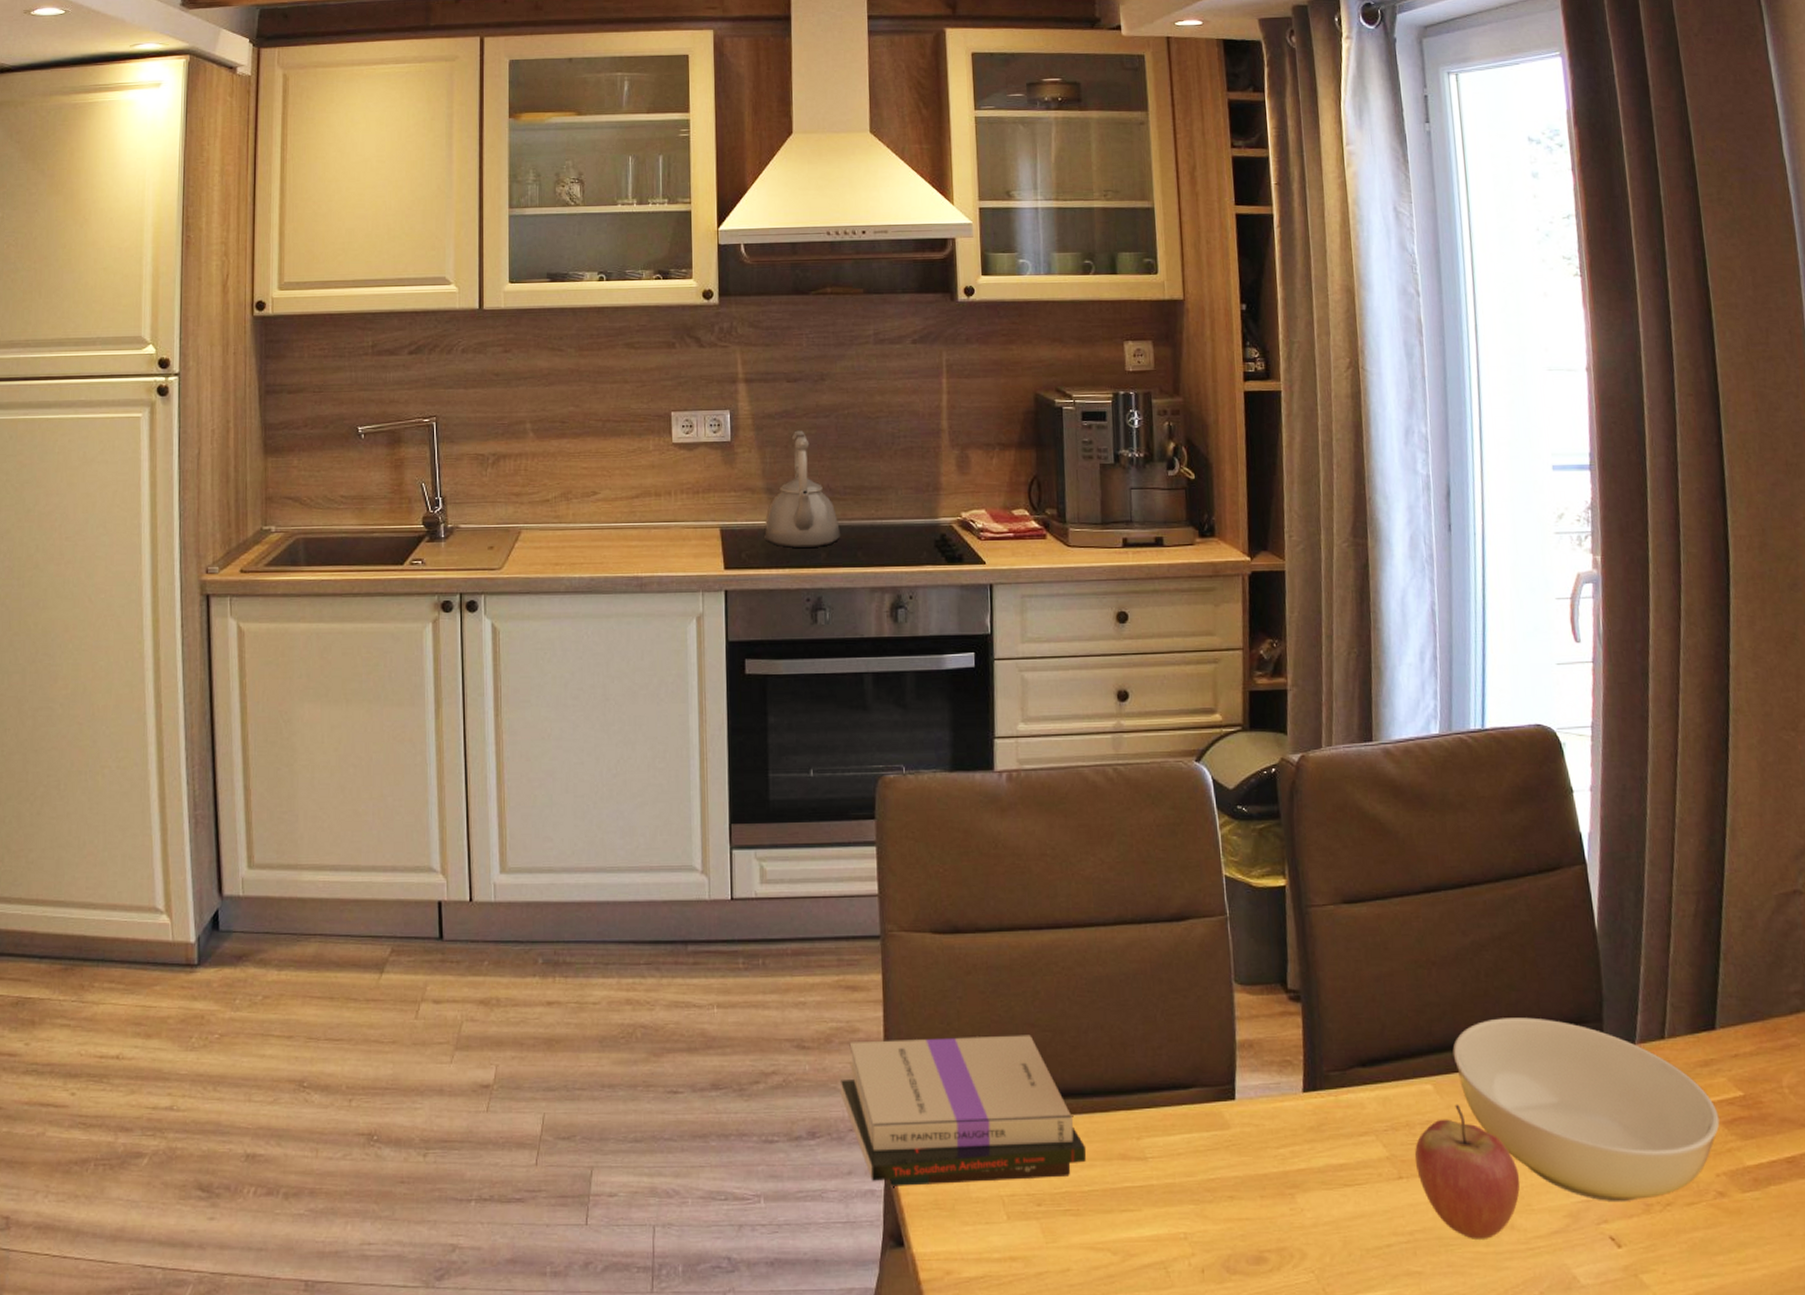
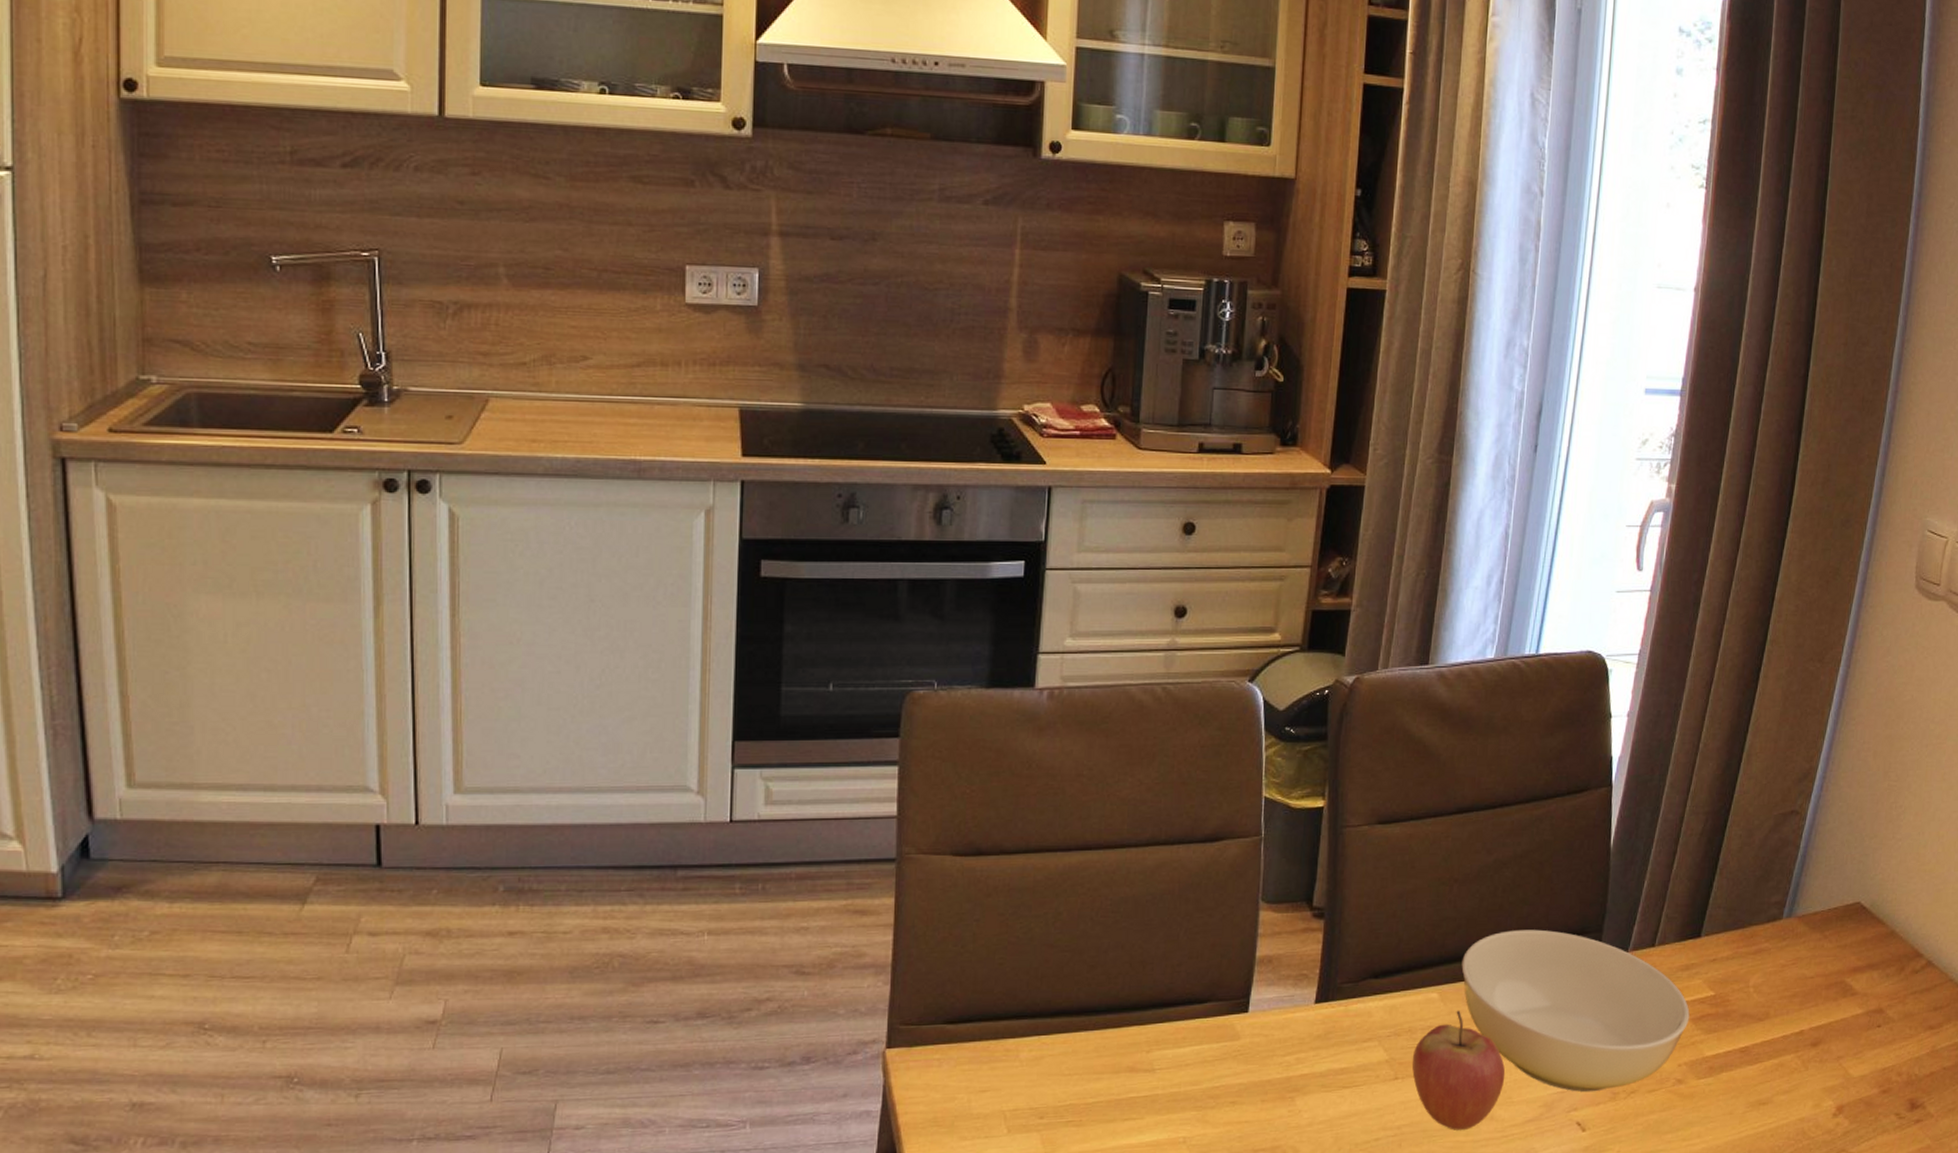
kettle: present [763,430,841,548] -> none [791,298,884,436]
books: present [839,1035,1086,1187] -> none [840,955,1094,1107]

